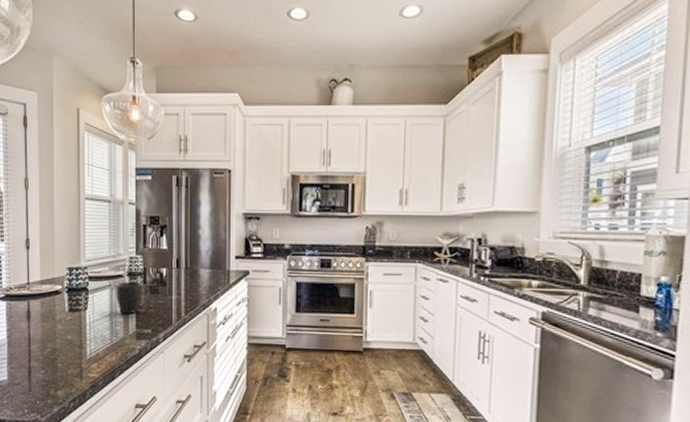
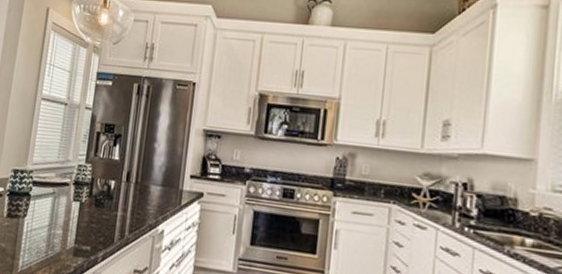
mug: present [115,281,154,314] -> none [58,190,100,227]

